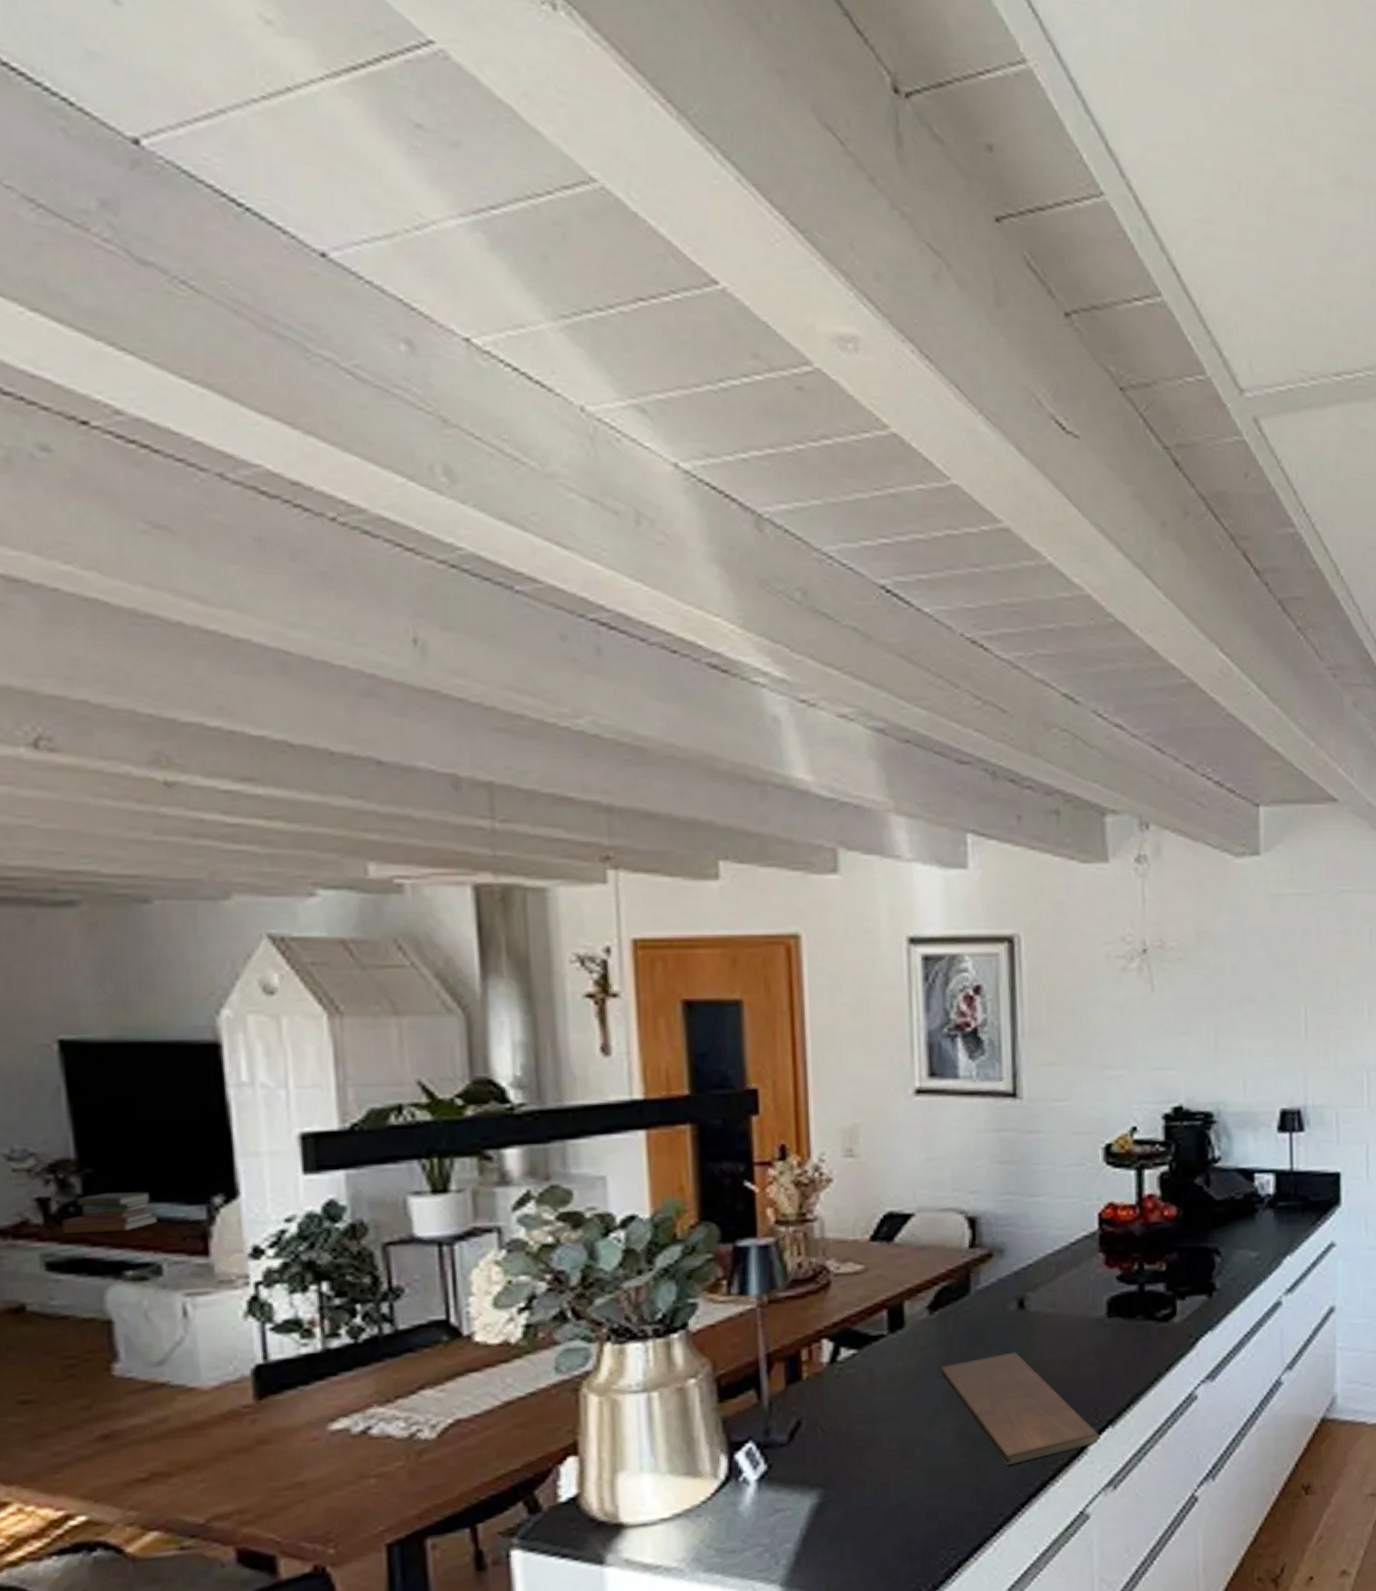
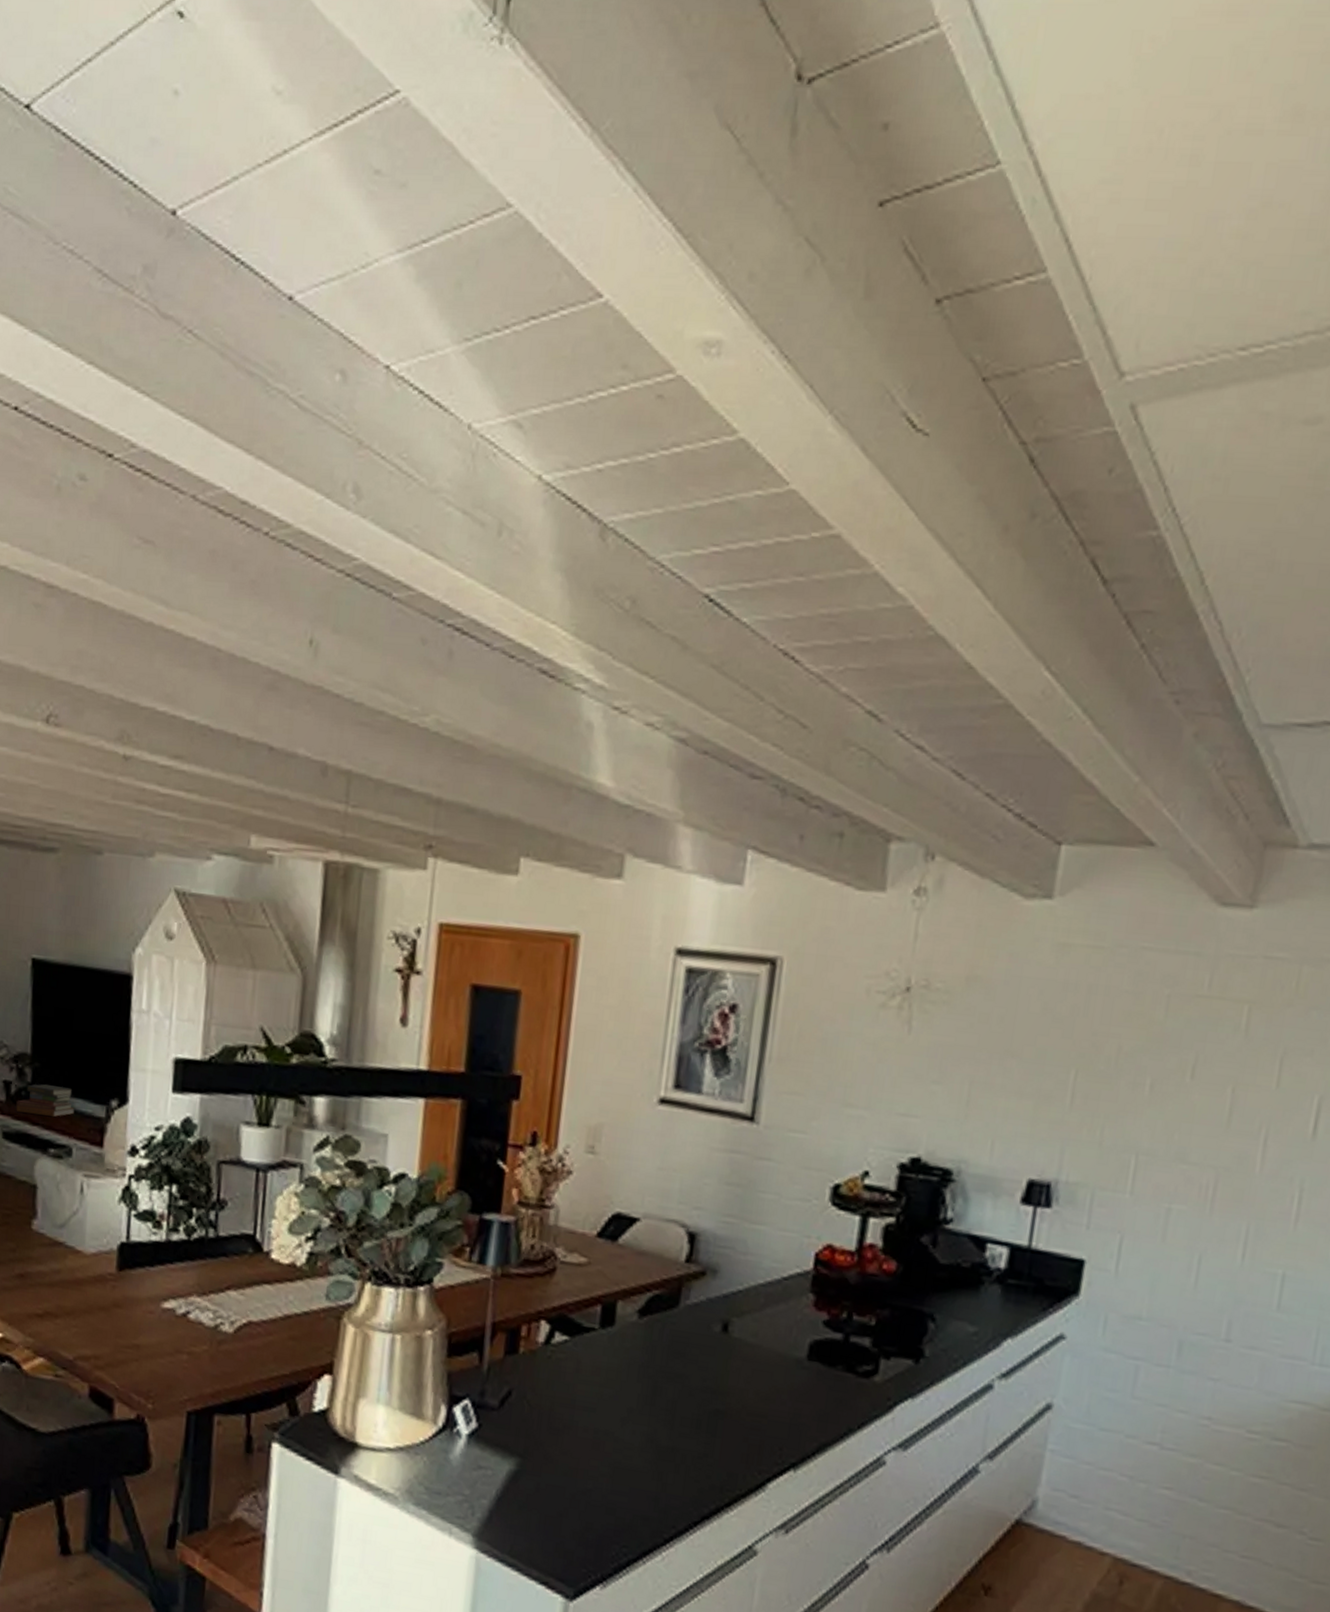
chopping board: present [940,1352,1101,1466] -> none [639,1370,781,1483]

